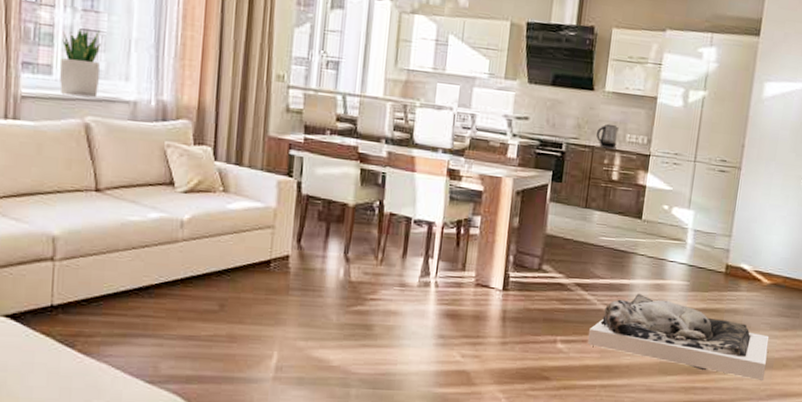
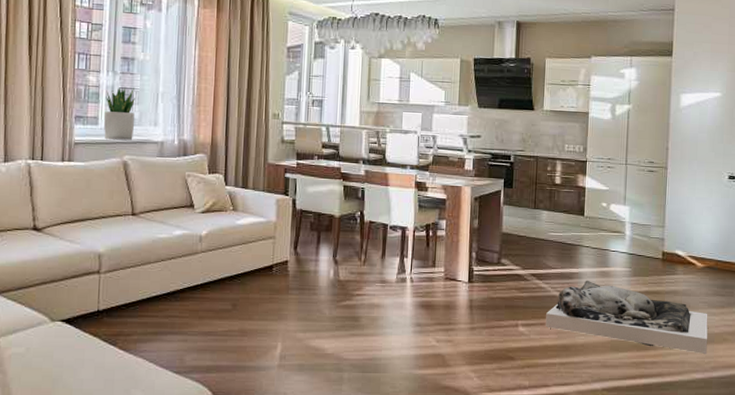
kettle: present [596,123,619,149] -> none [538,137,558,158]

